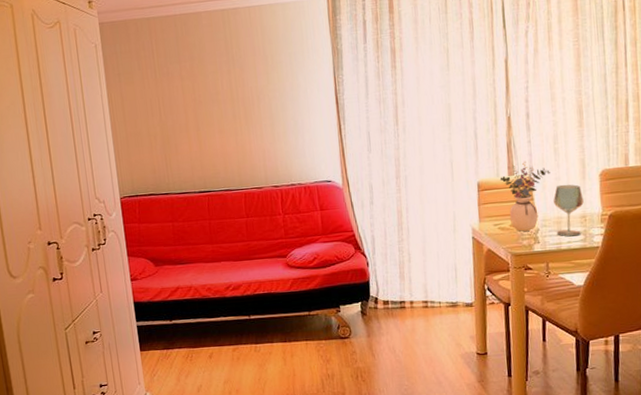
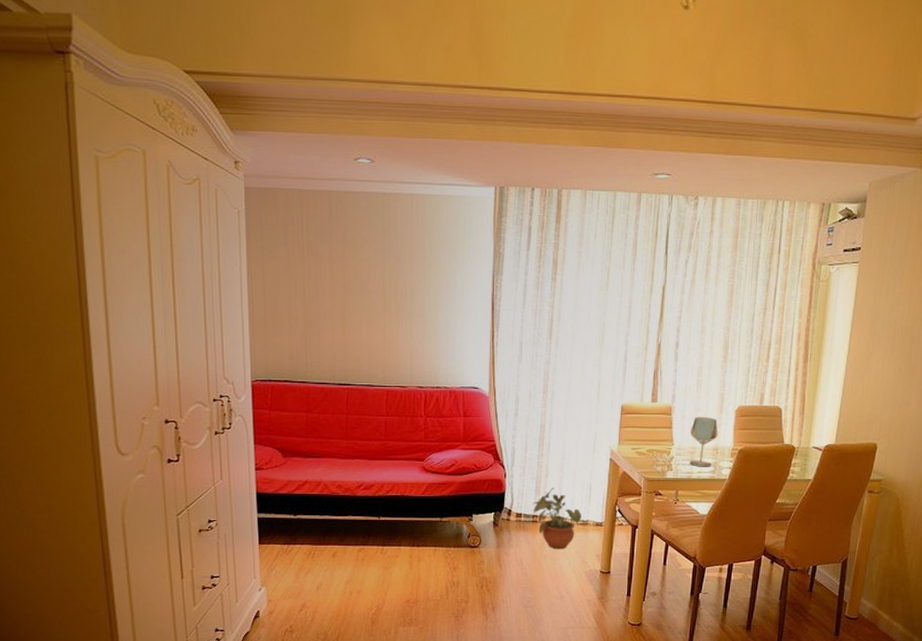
potted plant: none [397,271,450,334] -> present [532,487,582,550]
bouquet: present [500,161,550,232] -> none [643,389,691,458]

